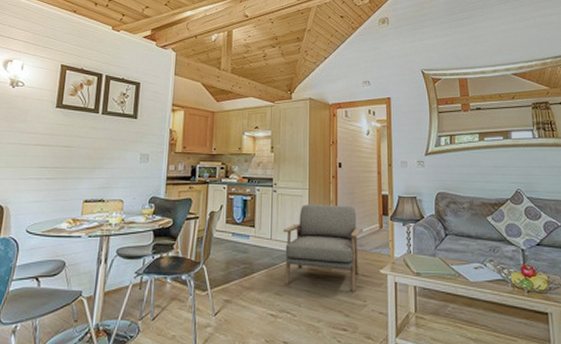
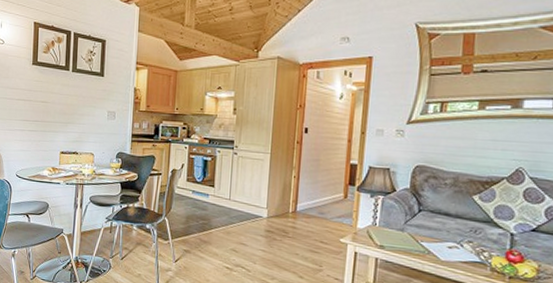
armchair: present [283,204,364,292] -> none [241,168,327,257]

